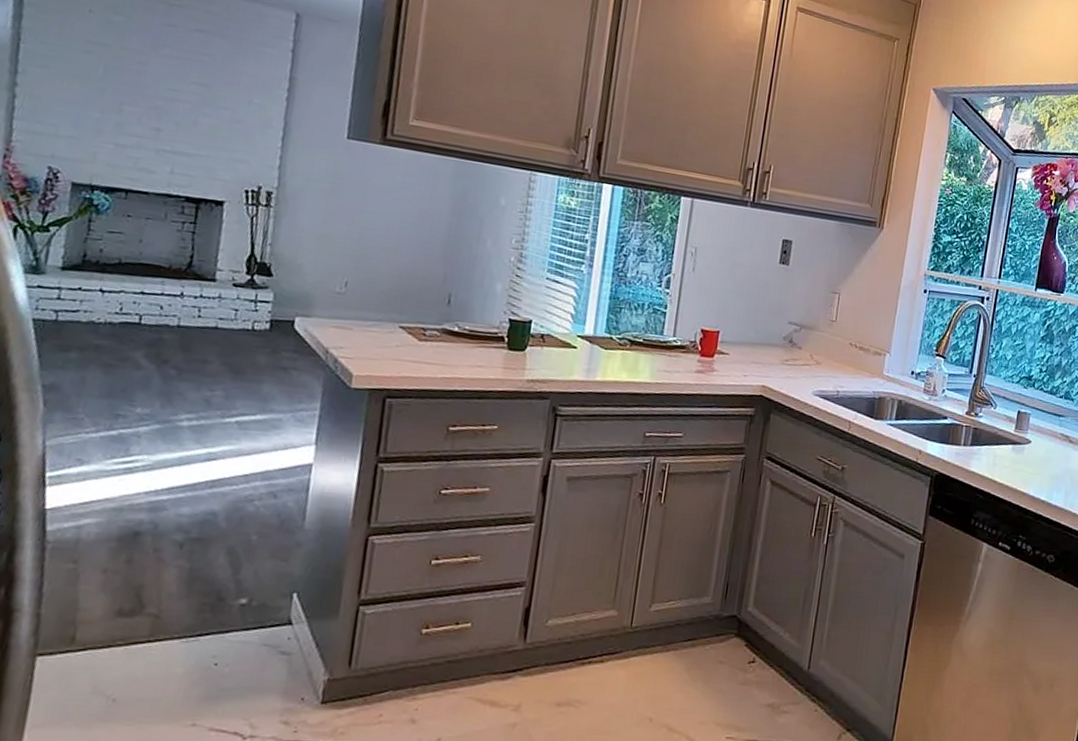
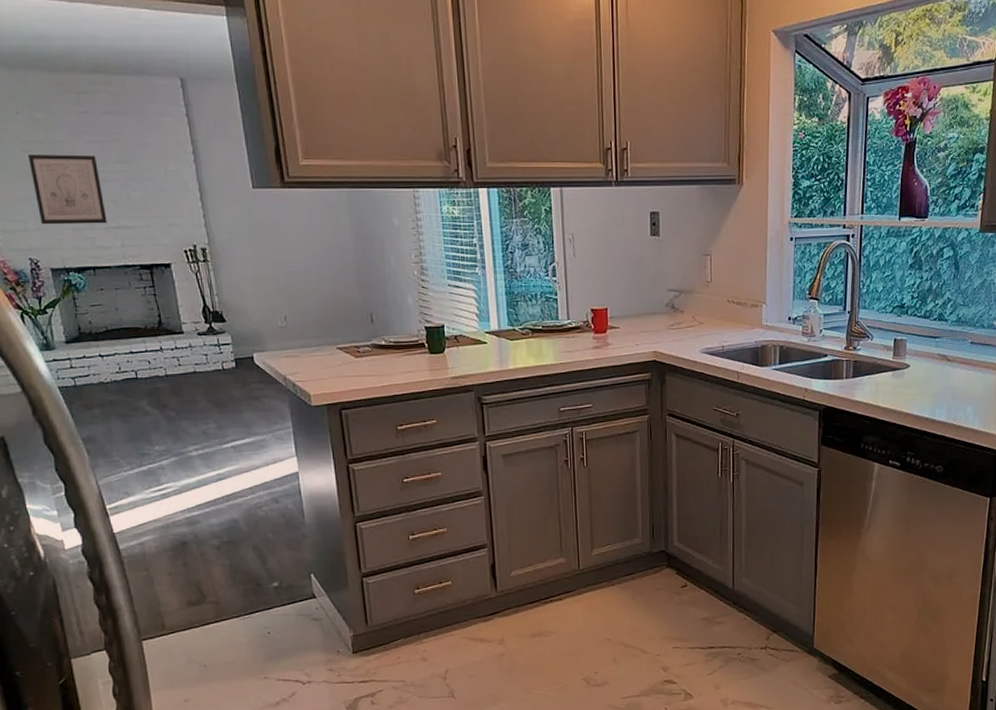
wall art: none [77,55,171,146] -> present [27,154,107,225]

